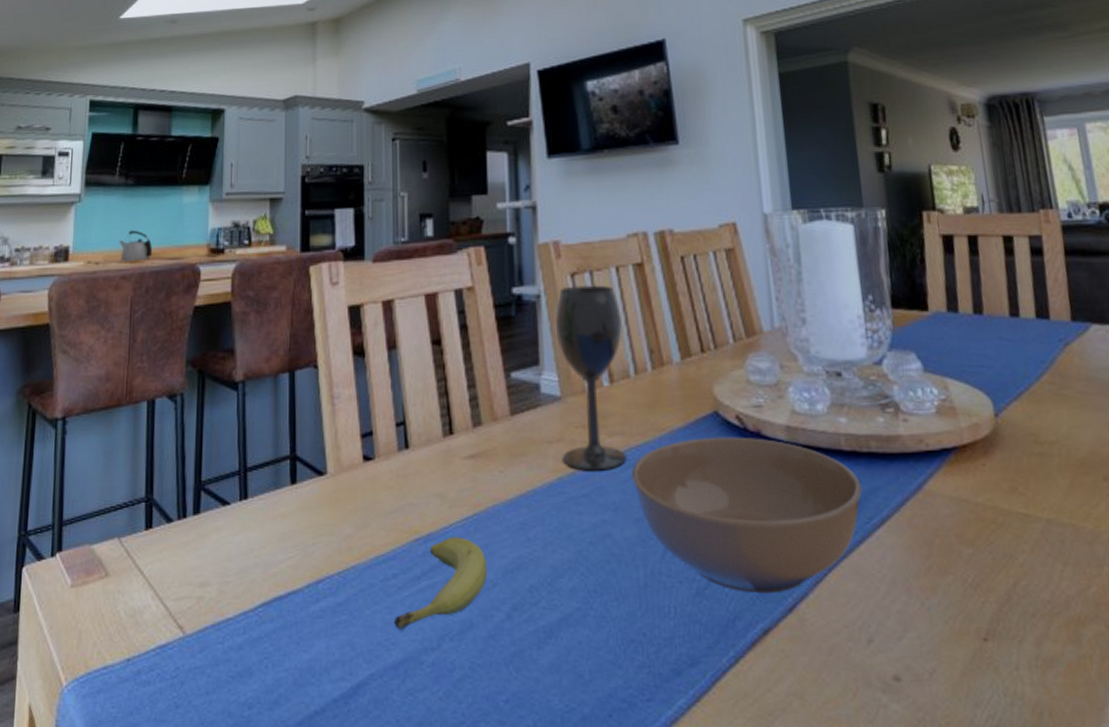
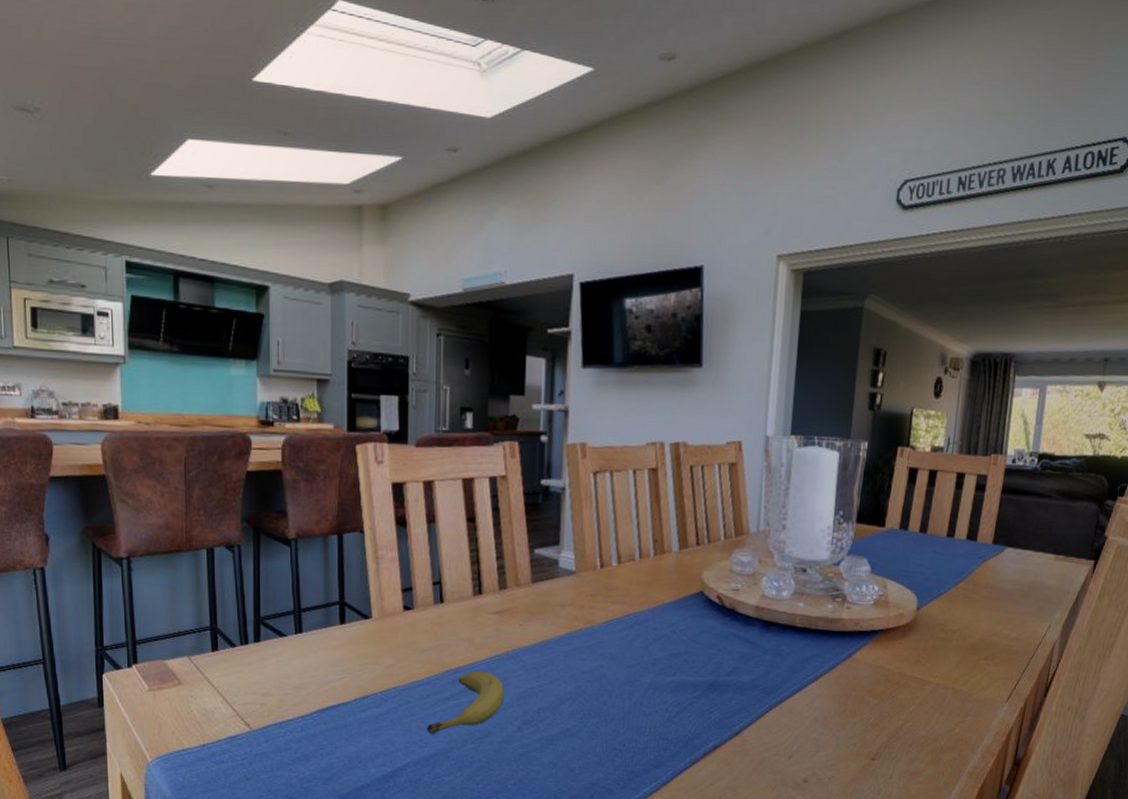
kettle: present [119,230,153,262] -> none [168,396,203,426]
wine glass: present [554,285,627,471] -> none [573,482,634,630]
bowl: present [632,437,862,594] -> none [628,610,806,723]

